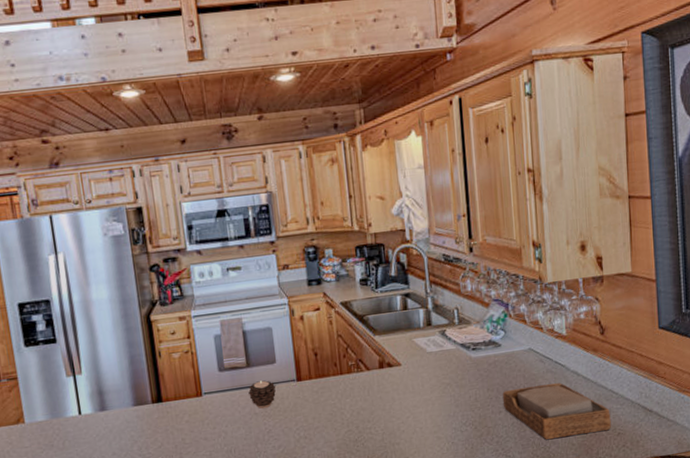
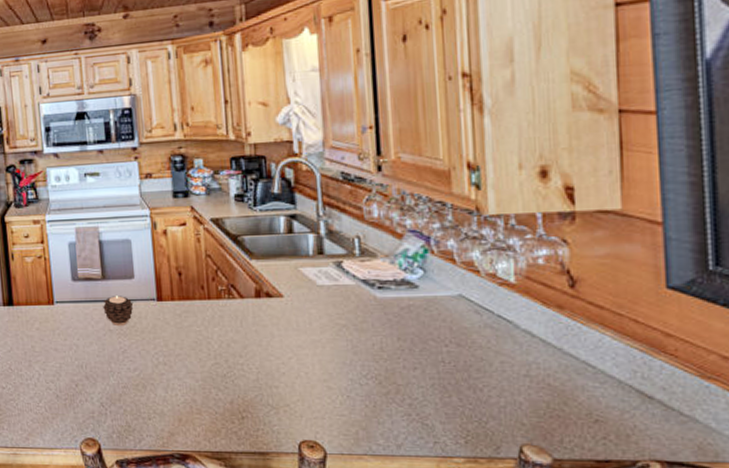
napkin holder: present [502,383,612,440] -> none [418,343,585,414]

